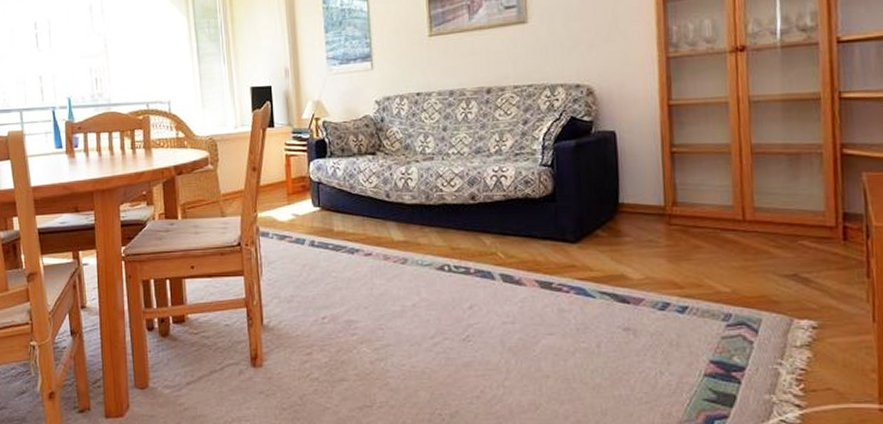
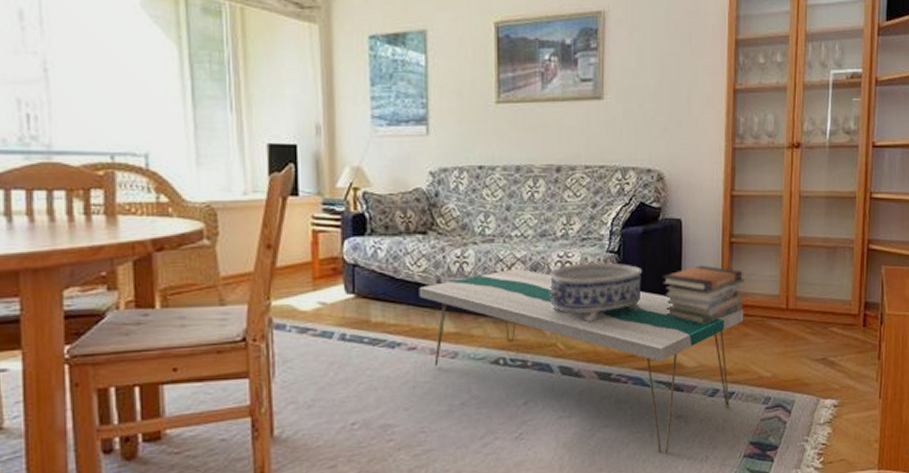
coffee table: none [371,182,693,365] -> present [419,268,744,454]
decorative bowl: none [486,175,578,233] -> present [550,262,643,323]
book stack: none [598,176,691,236] -> present [662,265,744,324]

